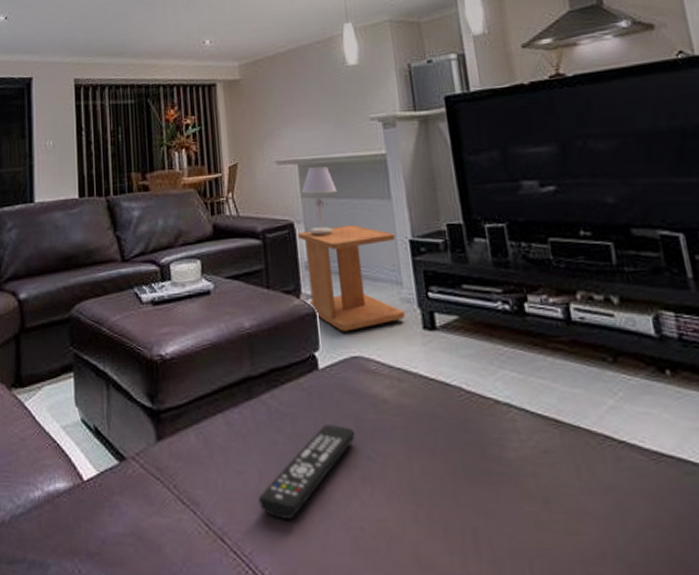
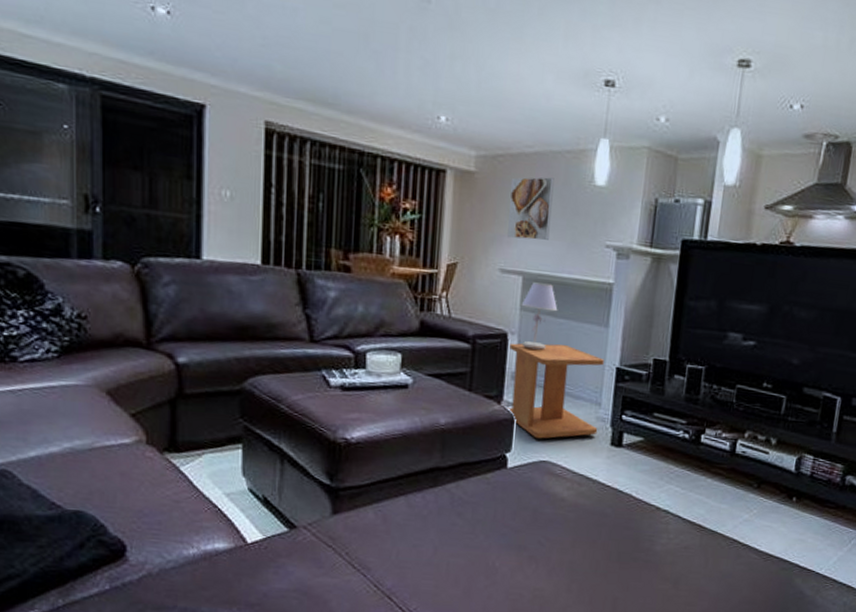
remote control: present [258,425,355,519] -> none [429,514,531,585]
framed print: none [273,68,315,131] -> present [507,177,554,241]

